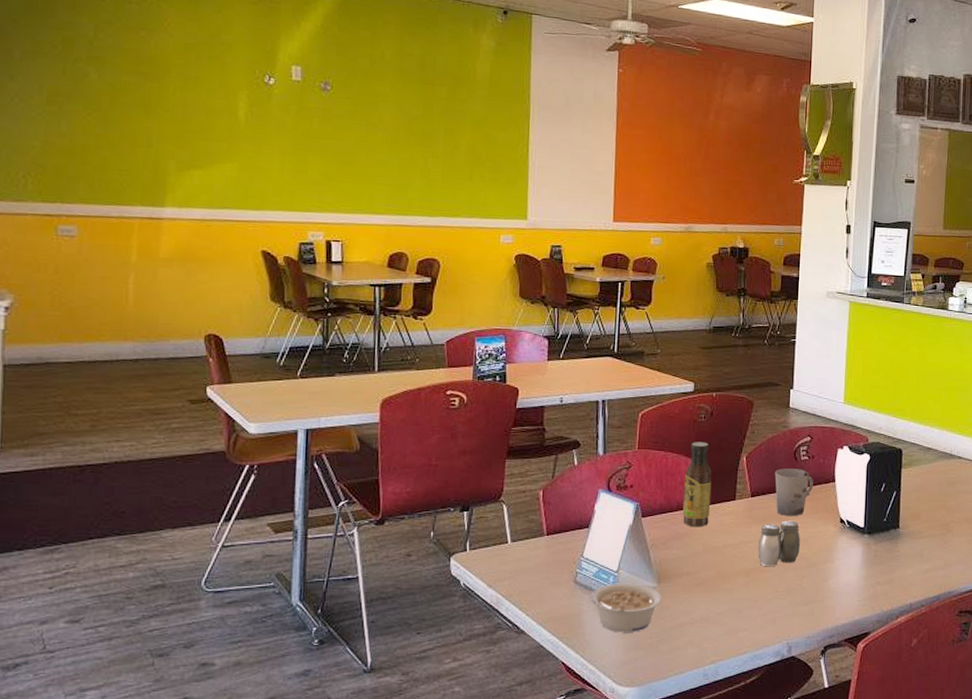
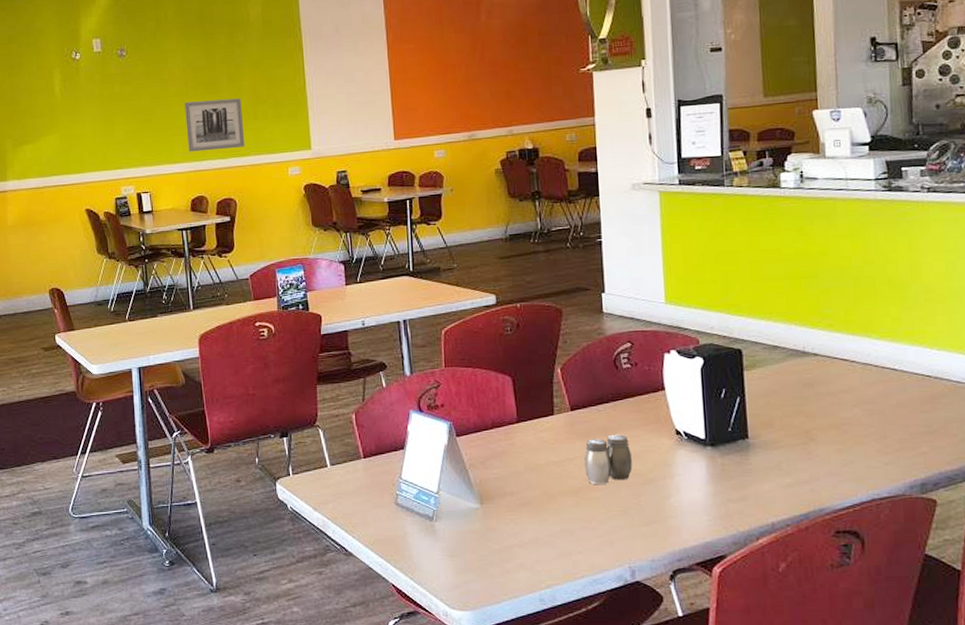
wall art: none [392,151,457,207] -> present [185,98,245,152]
legume: present [590,583,662,633] -> none [413,504,487,555]
sauce bottle: present [682,442,712,527] -> none [496,355,528,445]
cup: present [775,469,813,517] -> none [594,378,640,430]

